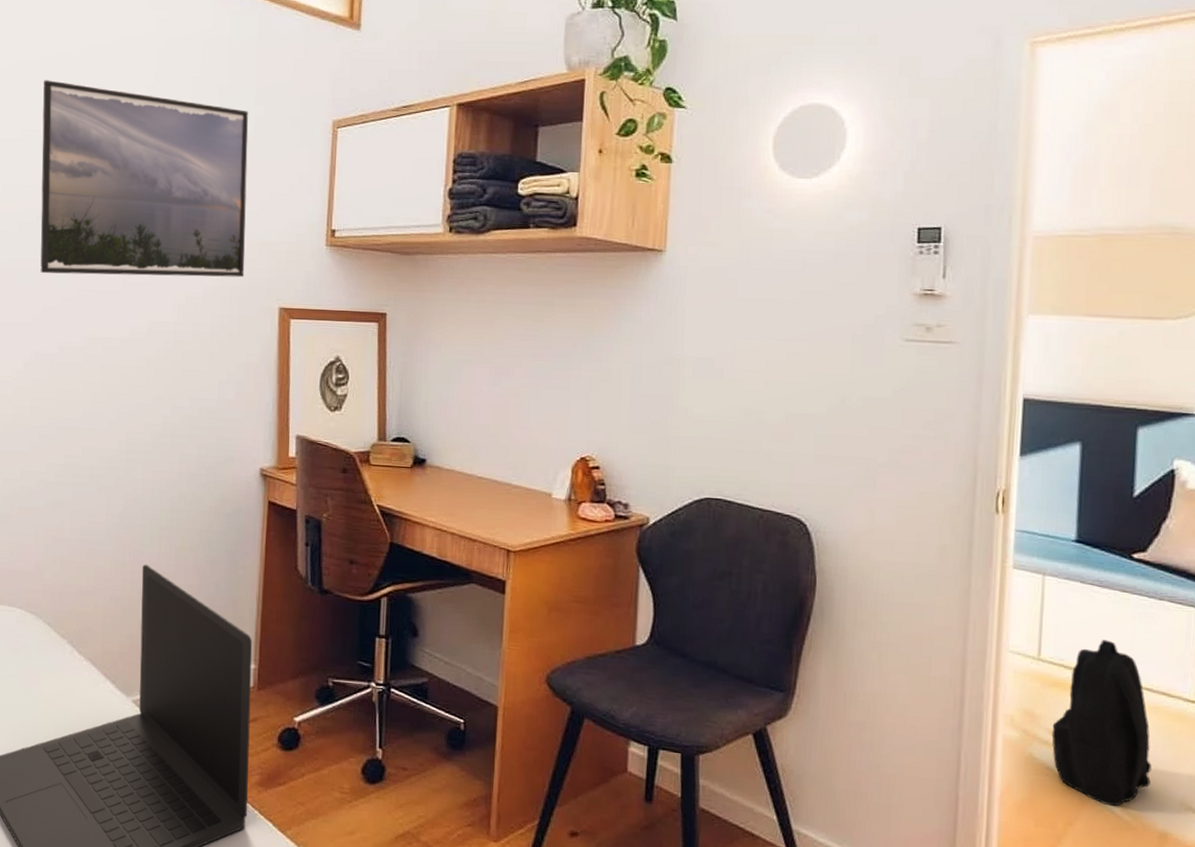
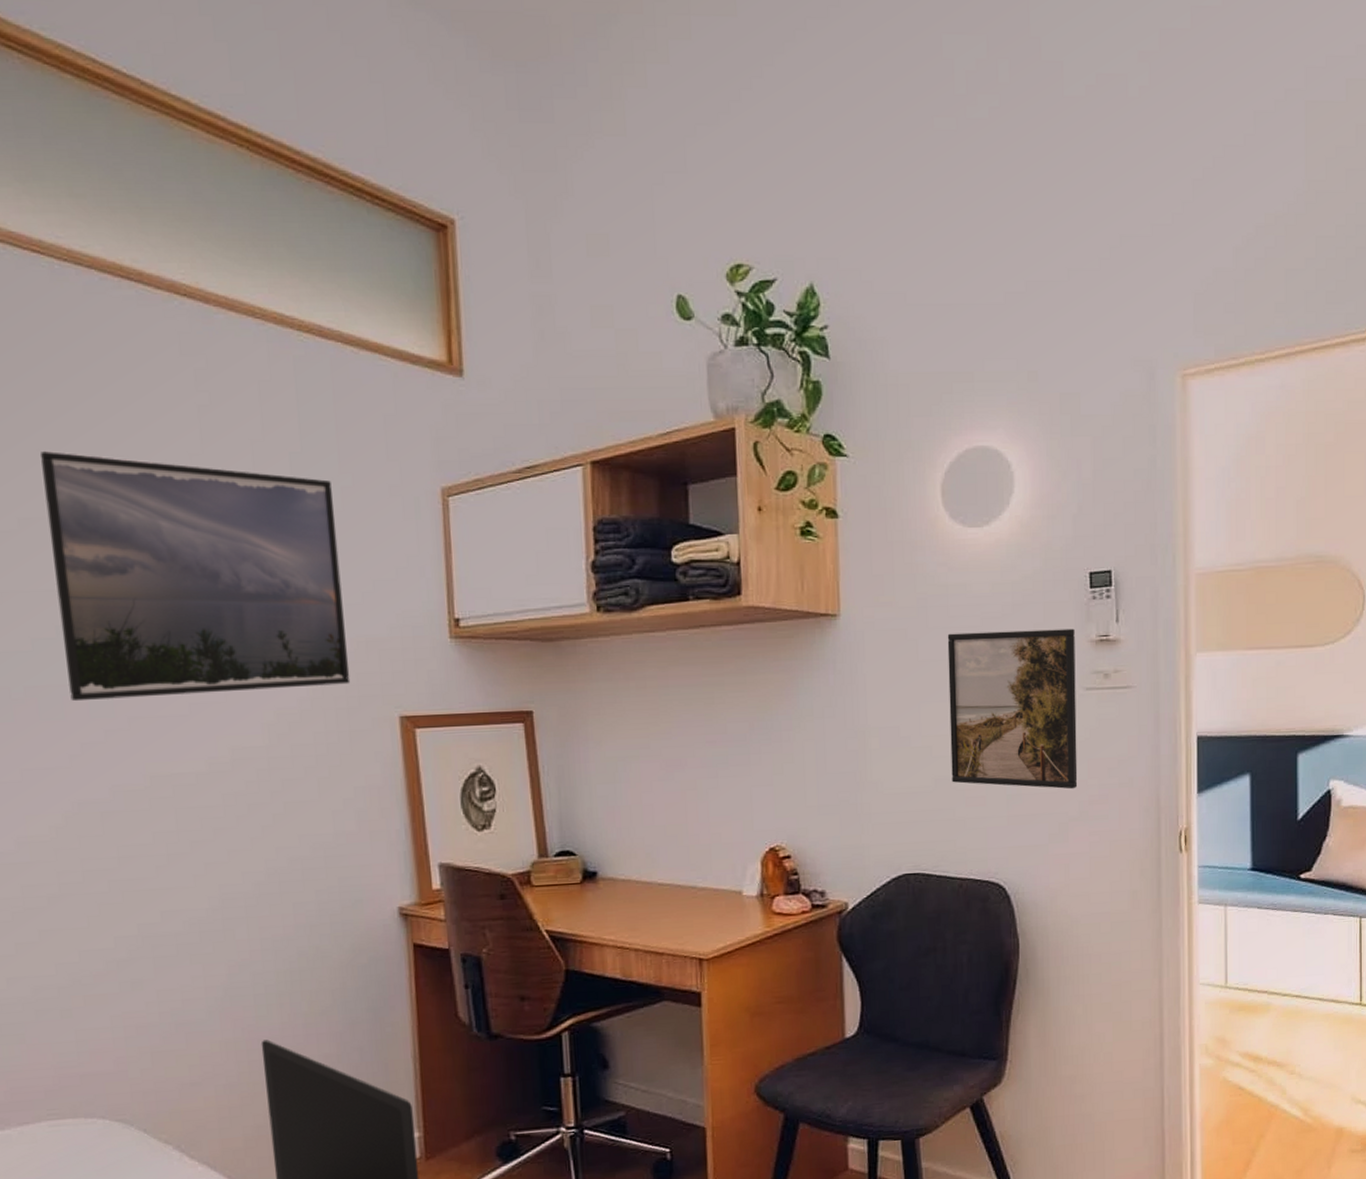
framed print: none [761,276,898,437] -> present [947,628,1078,790]
backpack: present [1051,639,1152,807] -> none [1241,959,1326,1113]

